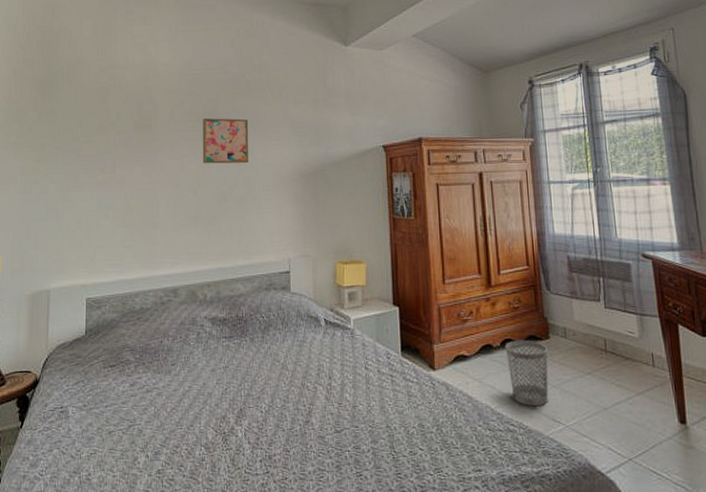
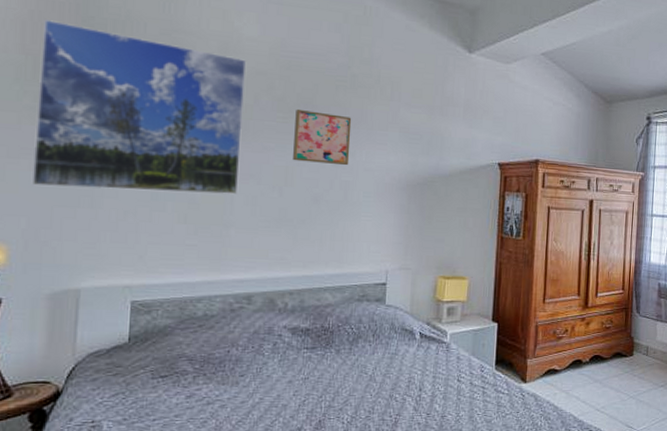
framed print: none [16,73,163,205] -> present [31,20,246,195]
wastebasket: present [505,340,549,407] -> none [593,356,630,415]

